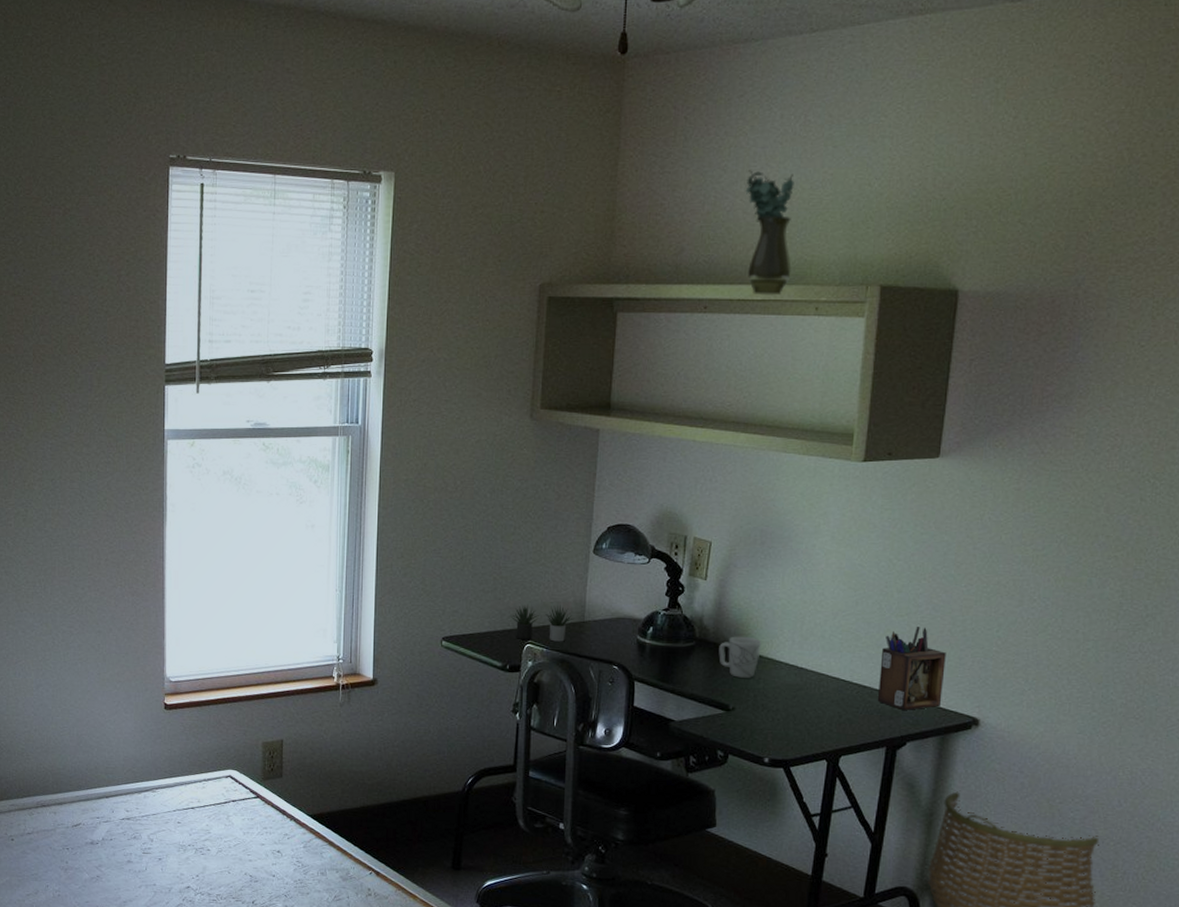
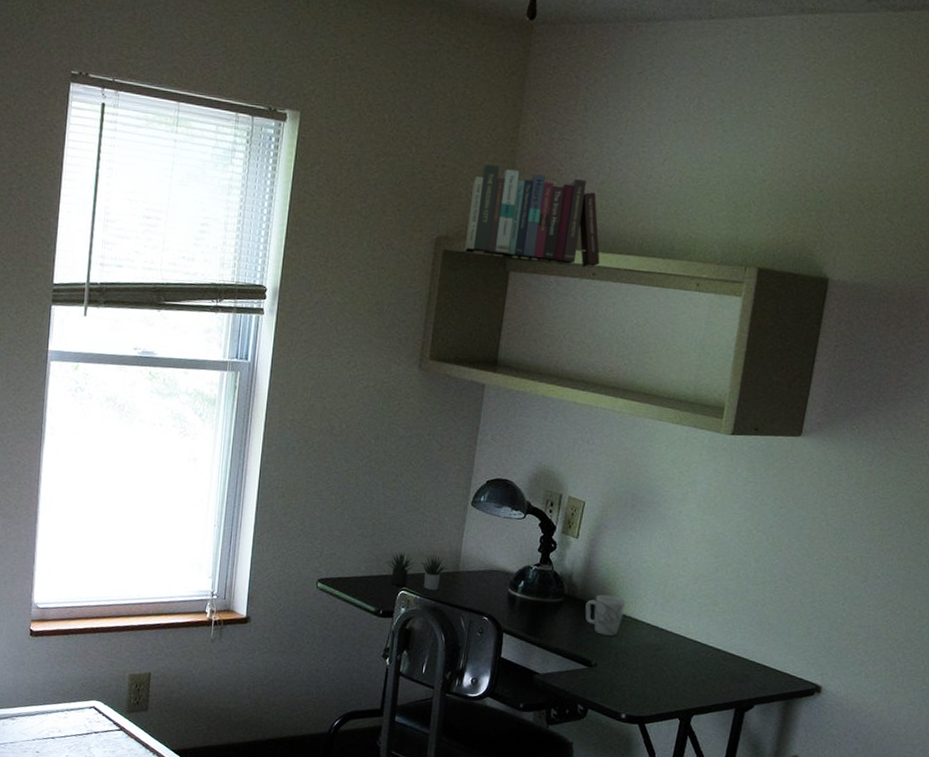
books: none [569,206,711,302] -> present [464,164,600,268]
vase: present [745,170,794,296] -> none [635,145,685,269]
desk organizer: present [877,626,946,710] -> none [729,595,796,675]

